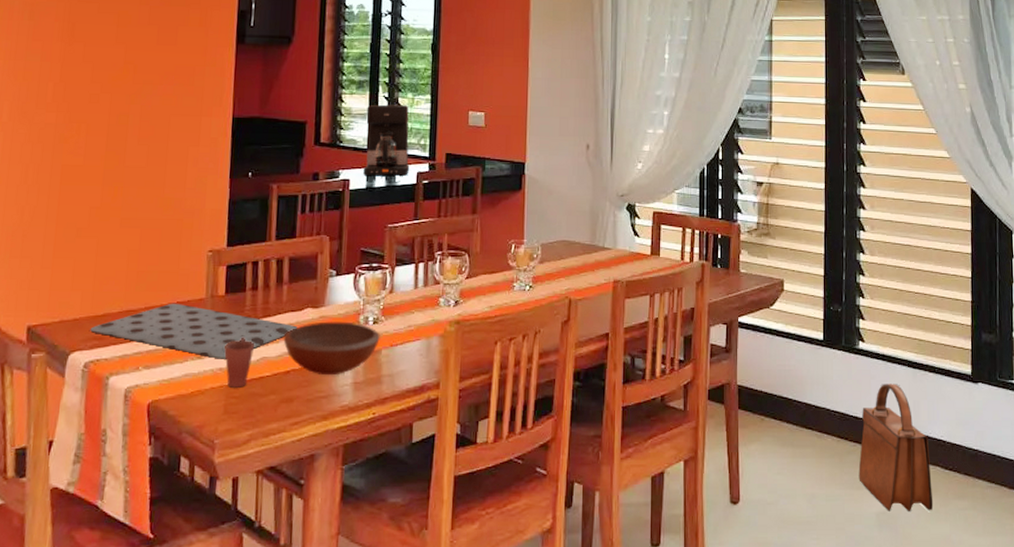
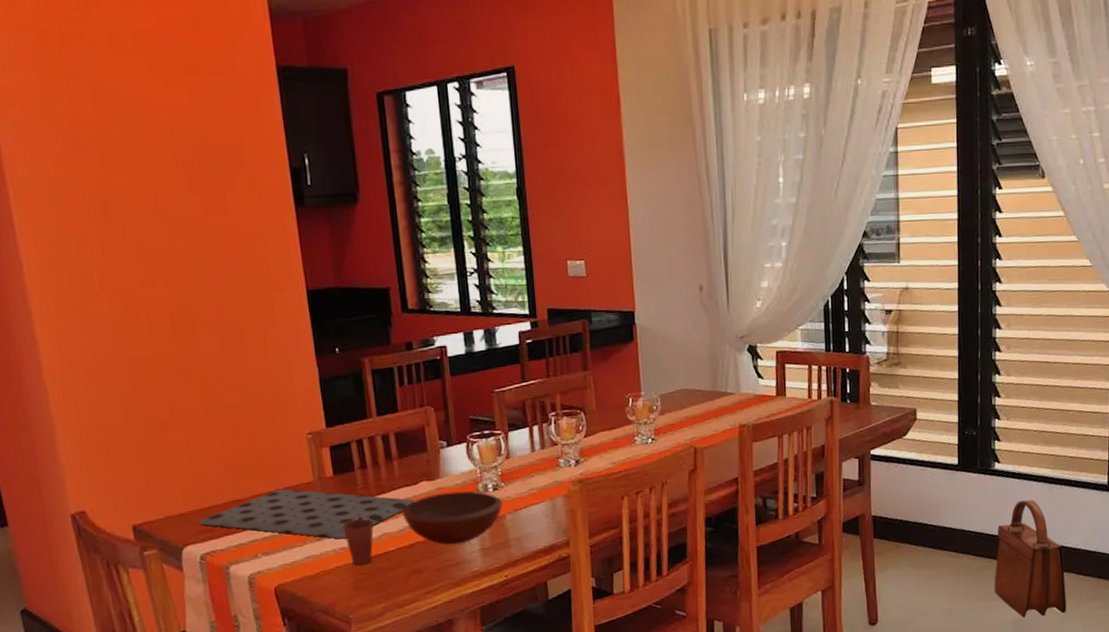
coffee maker: present [363,104,410,176] -> none [454,260,510,341]

